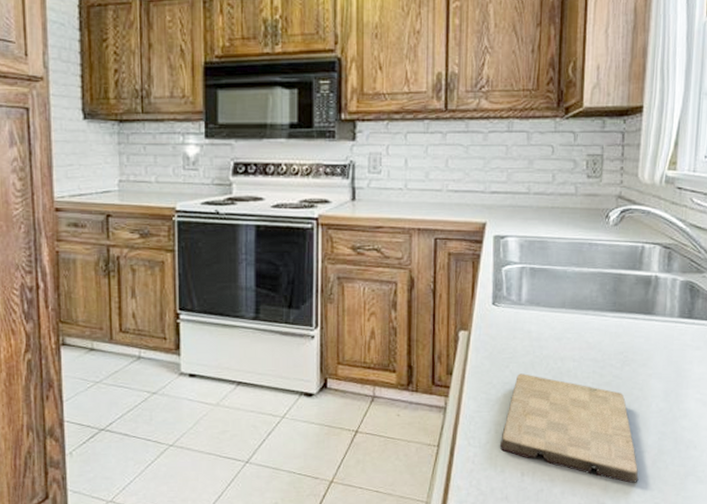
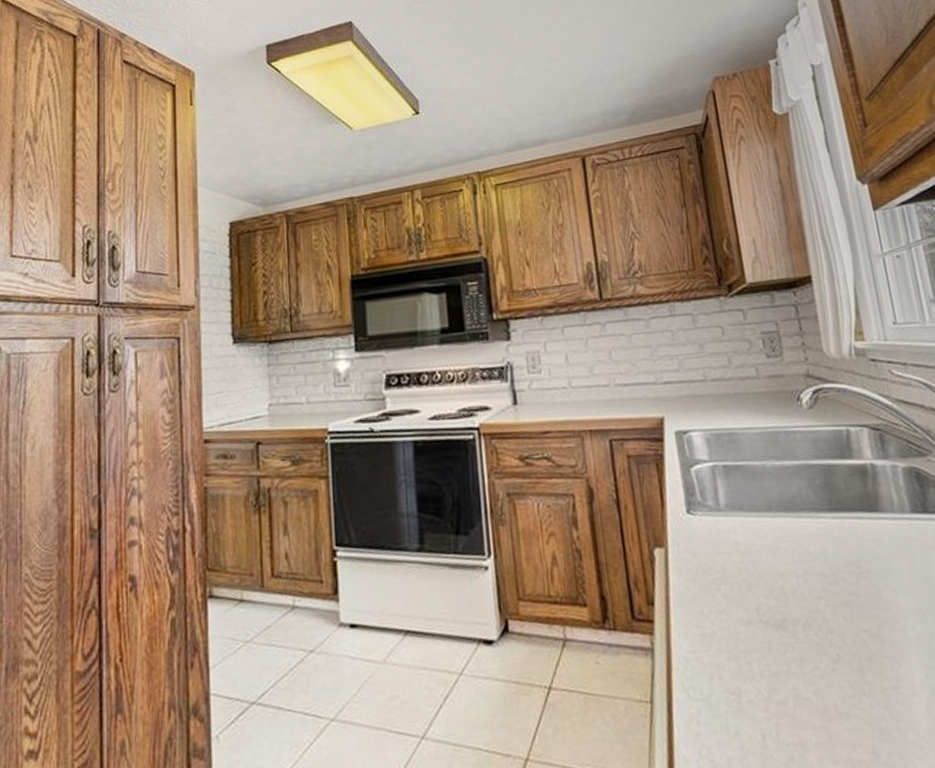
cutting board: present [499,373,639,483] -> none [726,597,915,742]

